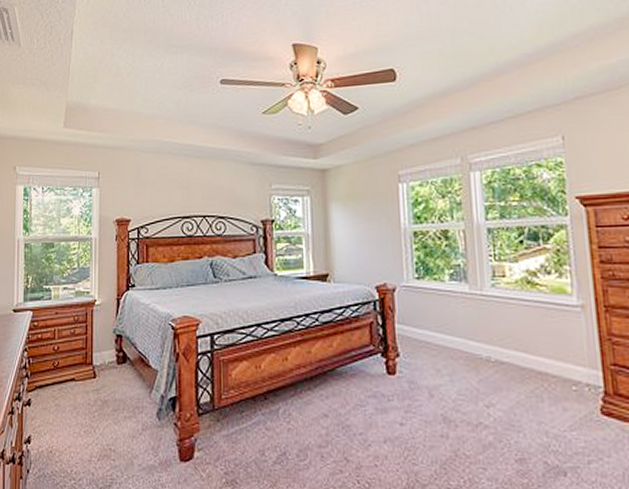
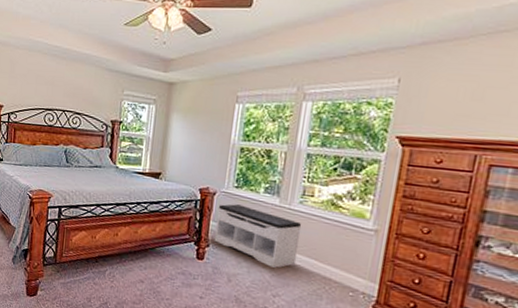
bench: none [401,299,504,370] -> present [214,204,302,268]

